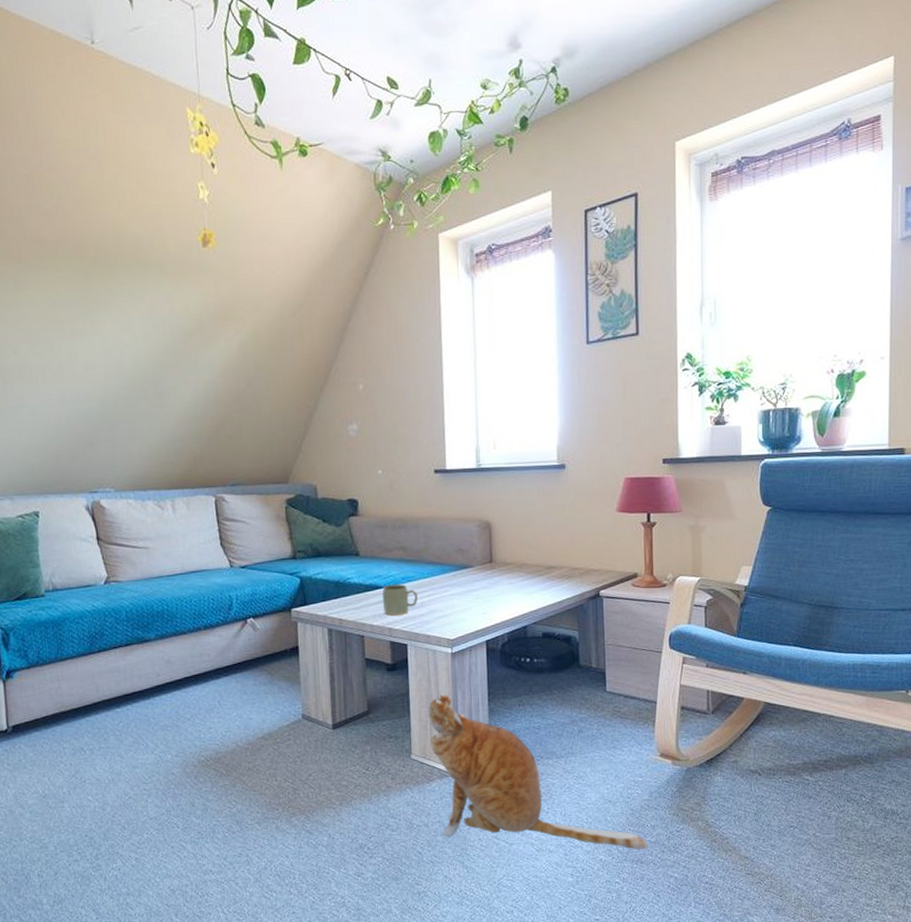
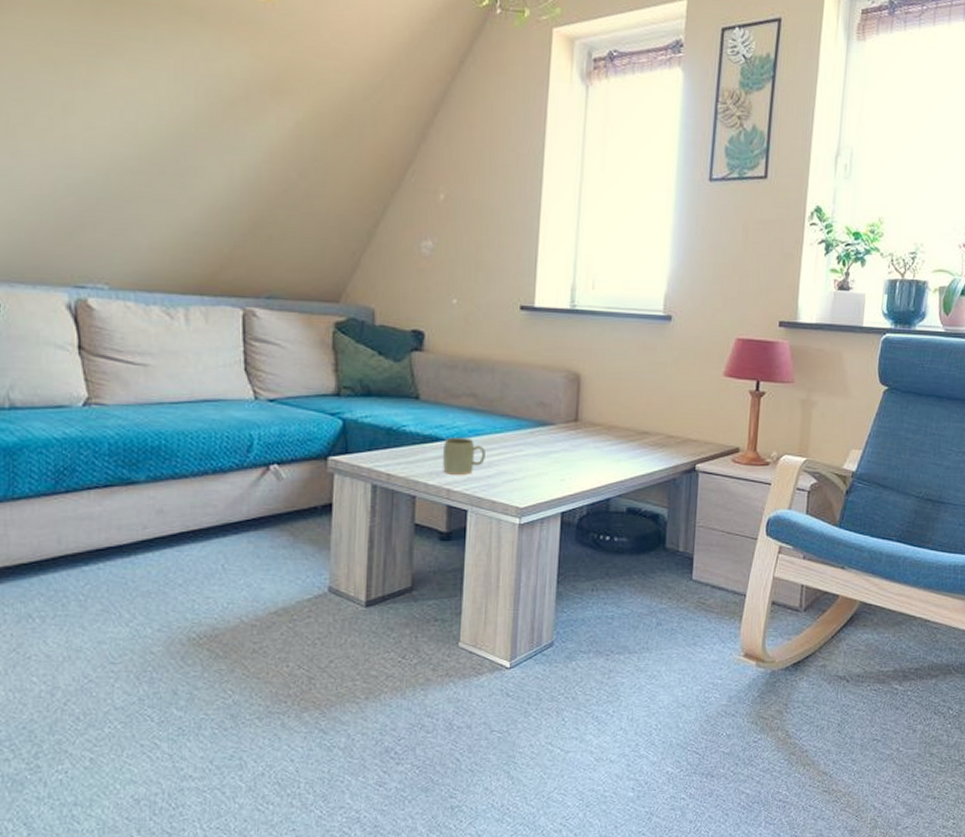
cat: present [428,691,649,850] -> none [484,569,722,762]

